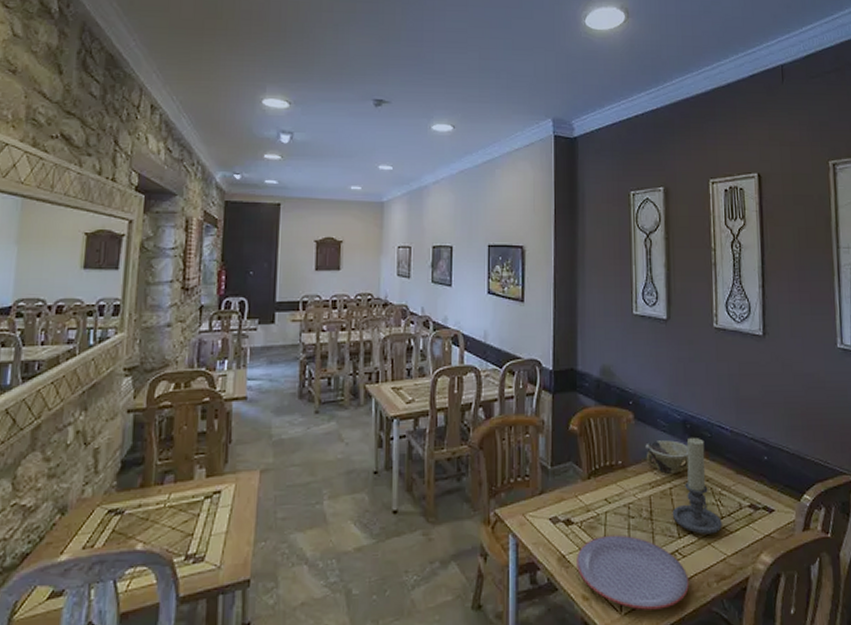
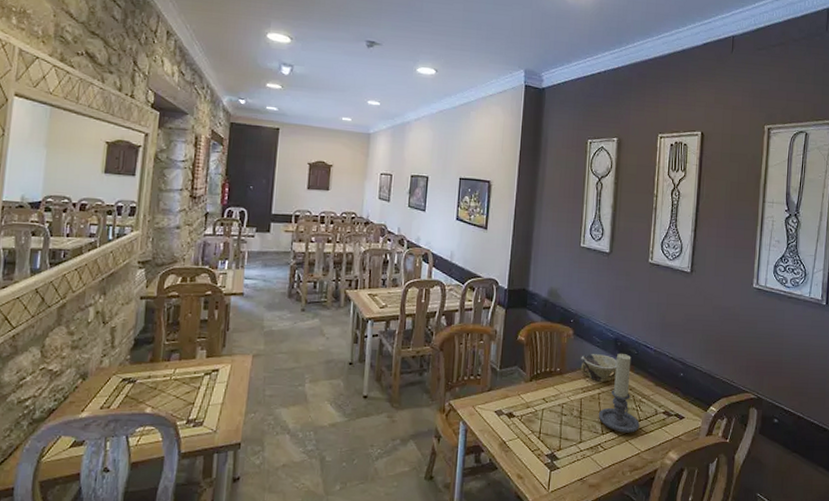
plate: present [577,534,689,610] -> none [515,428,607,490]

